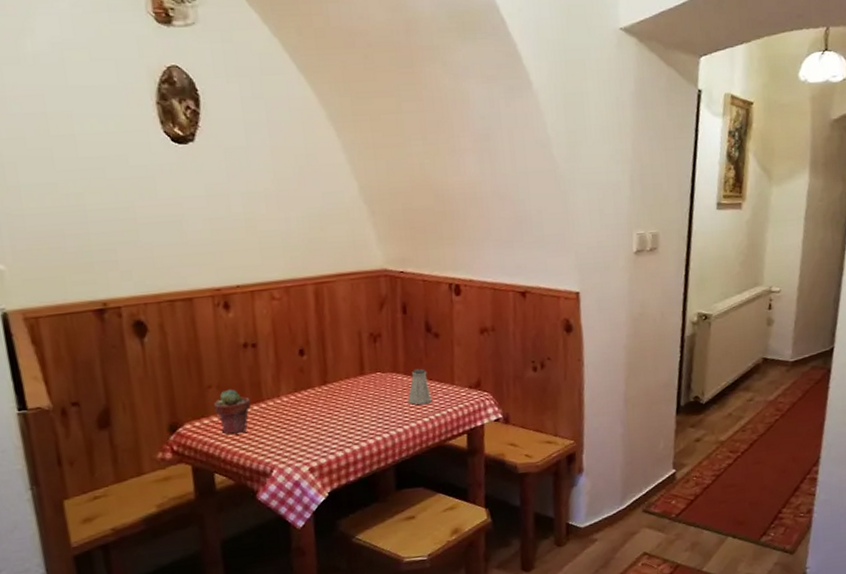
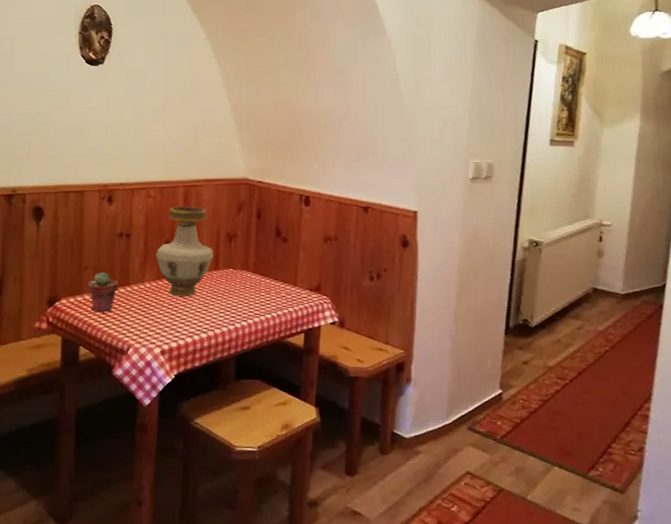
vase: none [290,306,357,409] -> present [156,206,213,297]
saltshaker: present [408,368,431,405] -> none [254,268,275,301]

